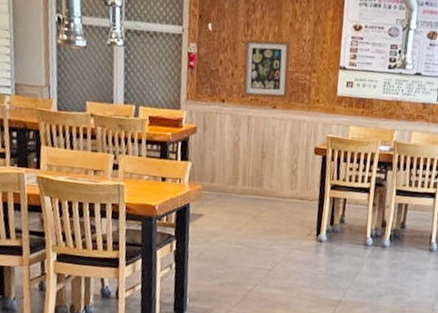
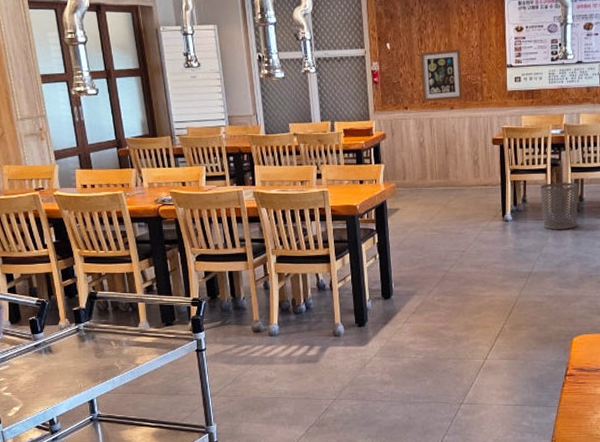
waste bin: none [359,204,402,258] -> present [540,182,578,230]

